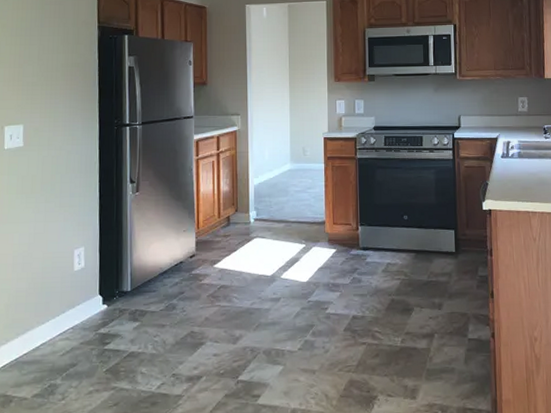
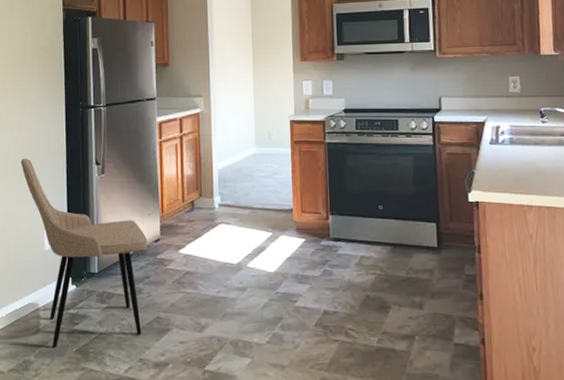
dining chair: none [49,178,183,369] -> present [20,158,148,348]

